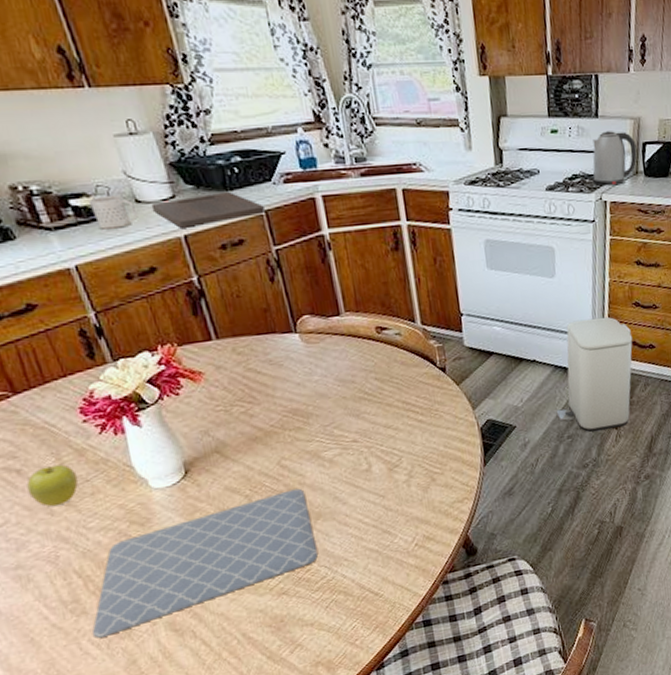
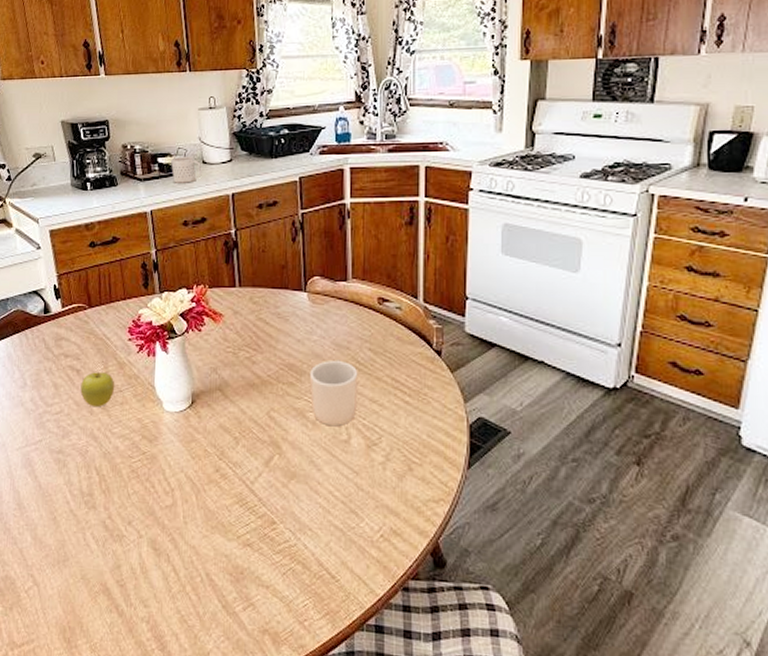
placemat: present [92,488,318,638] -> none [96,442,286,535]
cutting board: present [151,191,265,229] -> none [213,158,299,188]
mug: none [316,394,373,461] -> present [309,360,358,427]
pedal bin: present [556,316,633,432] -> none [561,325,673,464]
kettle: present [592,131,637,187] -> none [639,117,700,178]

